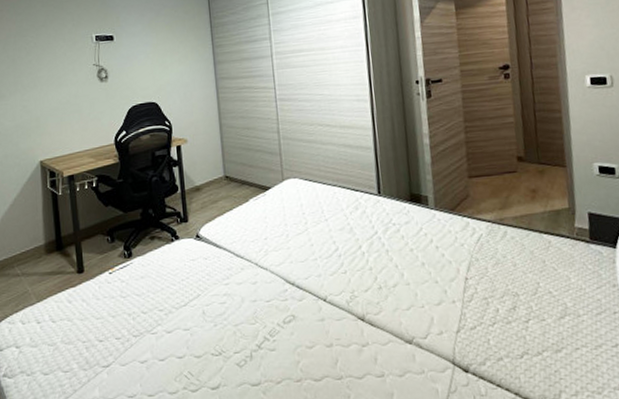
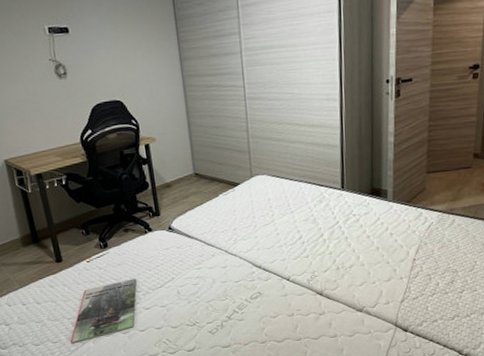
magazine: none [83,294,159,374] -> present [70,278,137,344]

